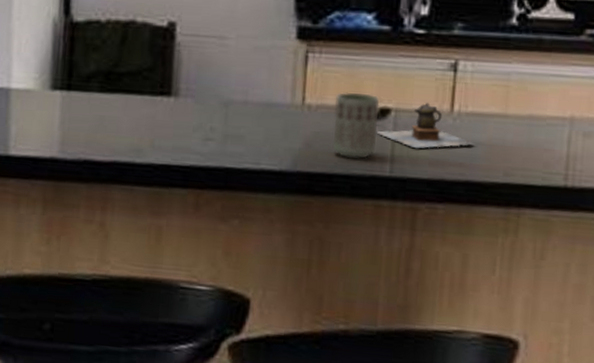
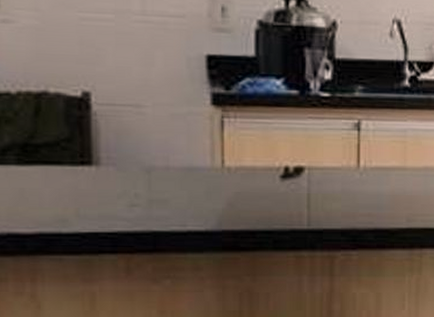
cup: present [333,92,380,159] -> none [253,153,294,214]
teapot: present [376,102,474,149] -> none [292,160,379,203]

